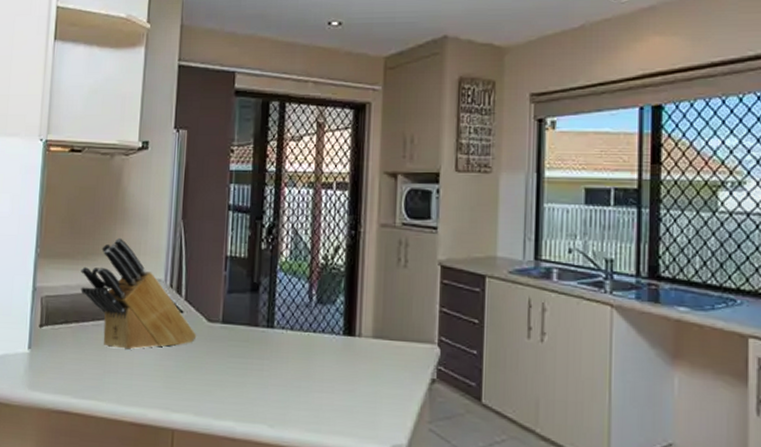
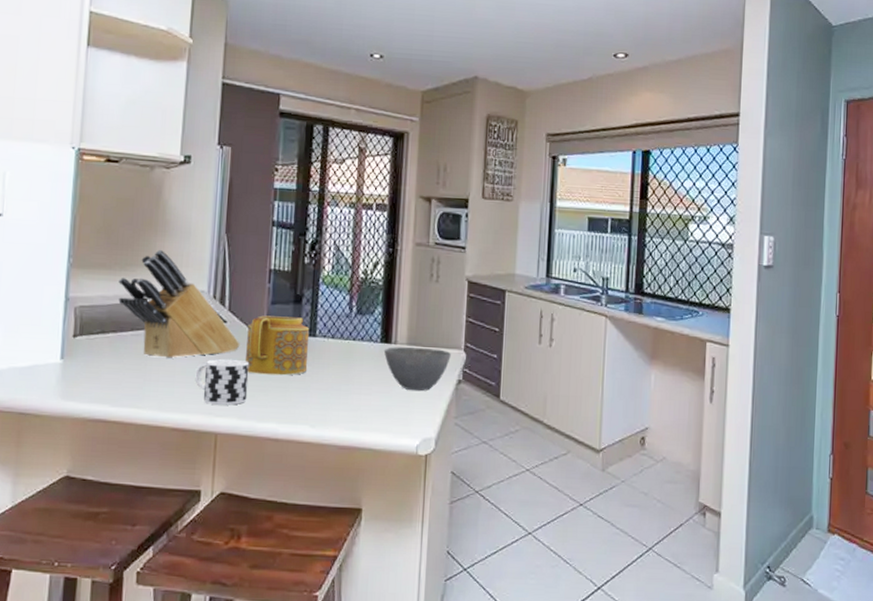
cup: none [152,351,206,401] -> present [195,359,249,405]
teapot: none [202,305,267,370] -> present [246,315,310,376]
bowl: none [346,340,423,391] -> present [383,347,451,391]

